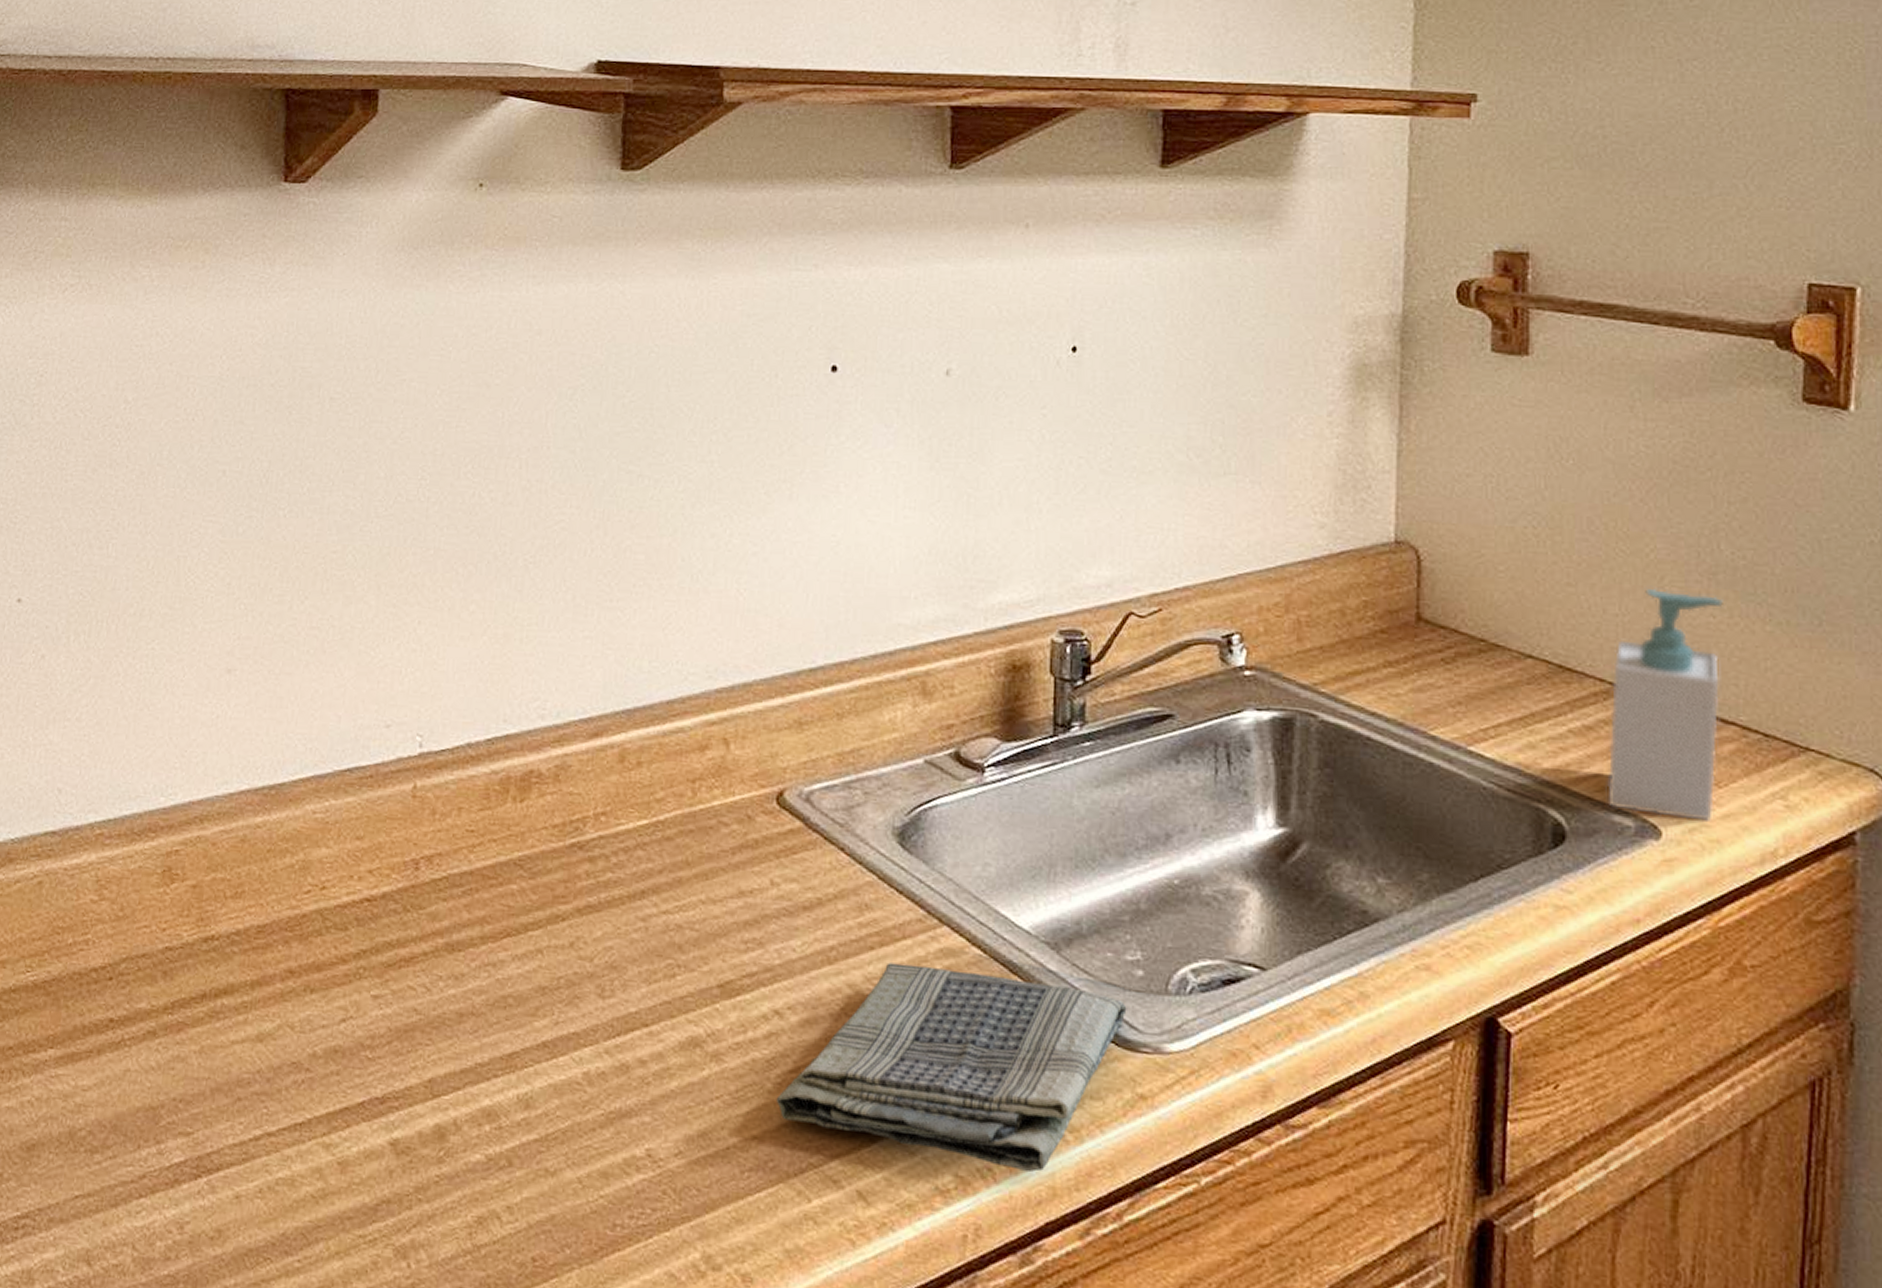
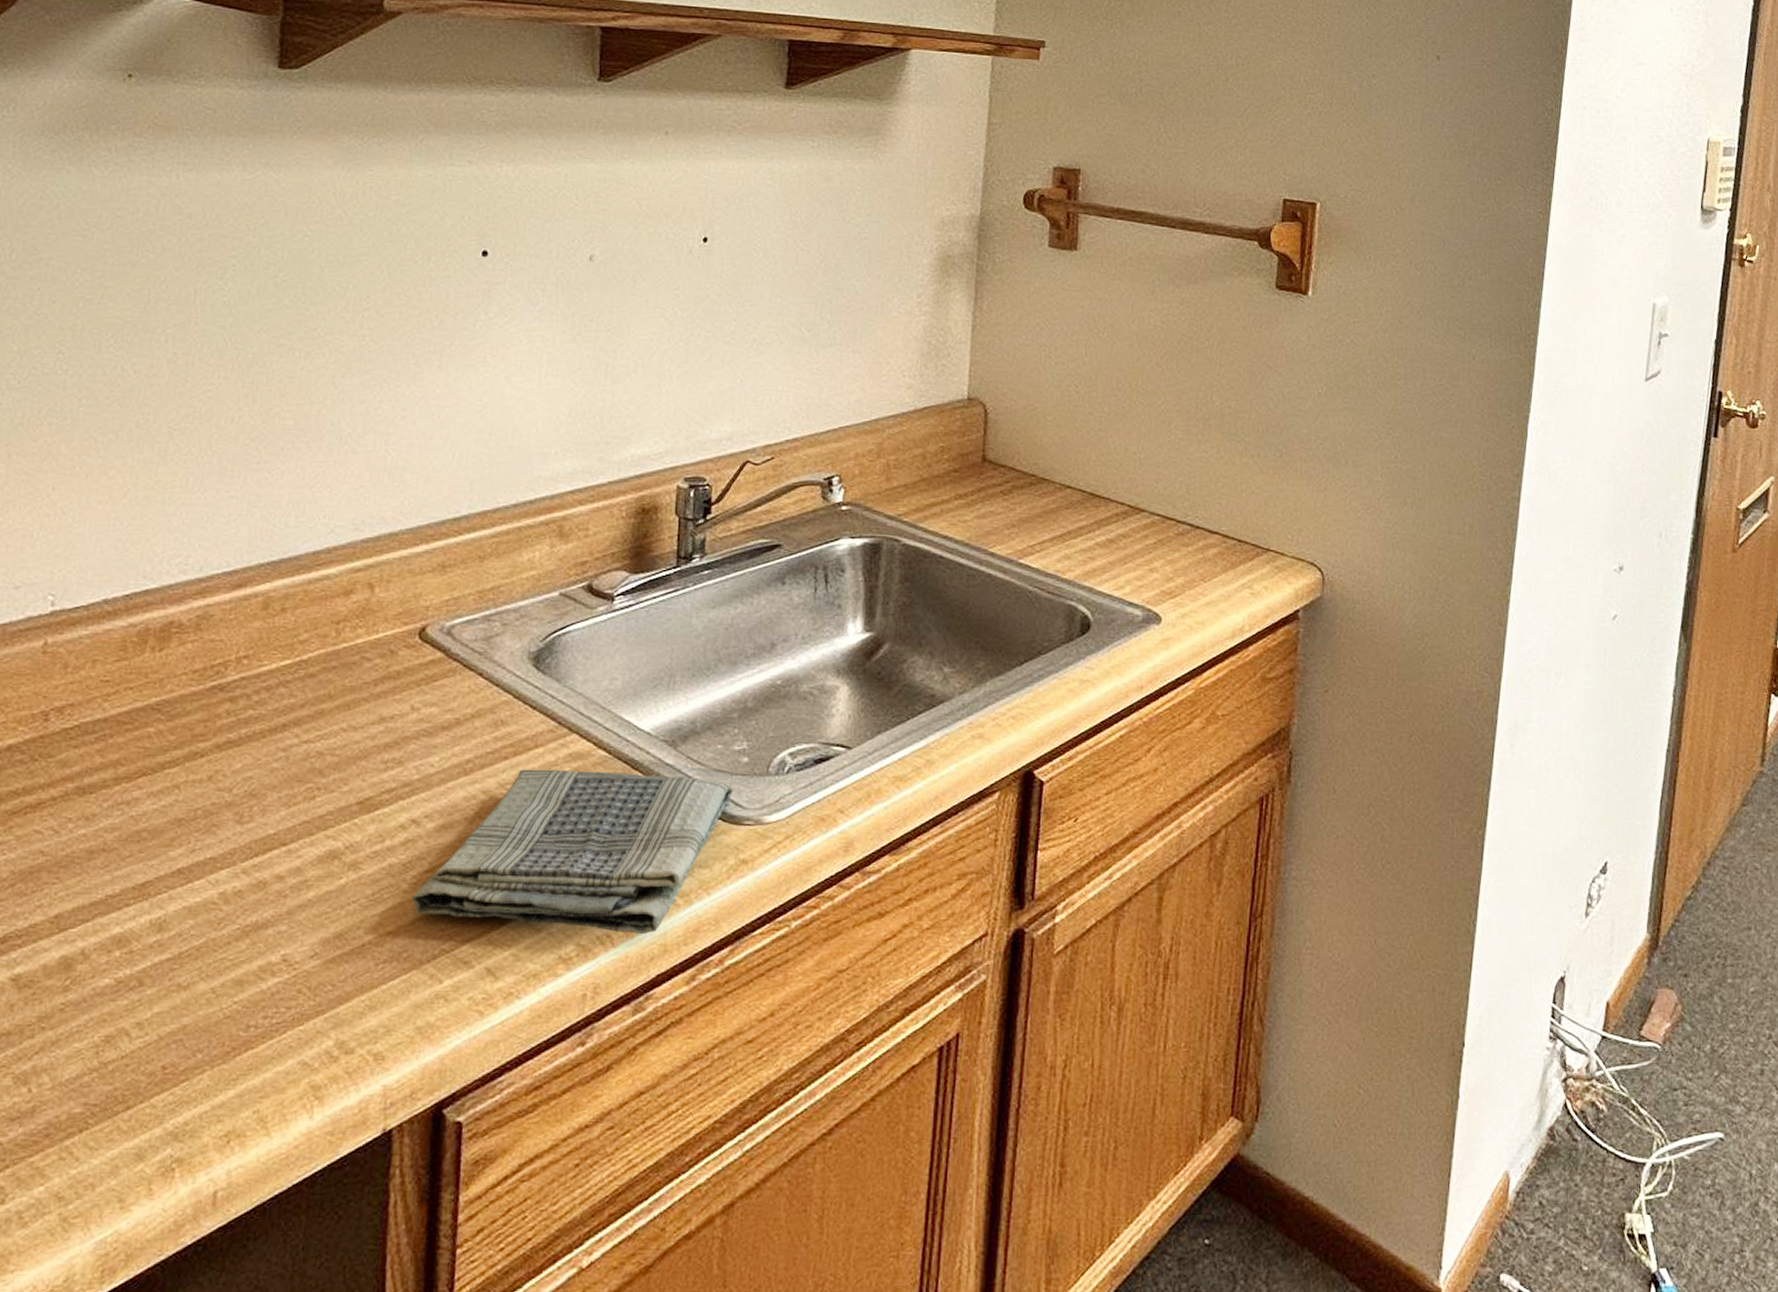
soap bottle: present [1607,588,1723,821] -> none [1123,431,1213,608]

